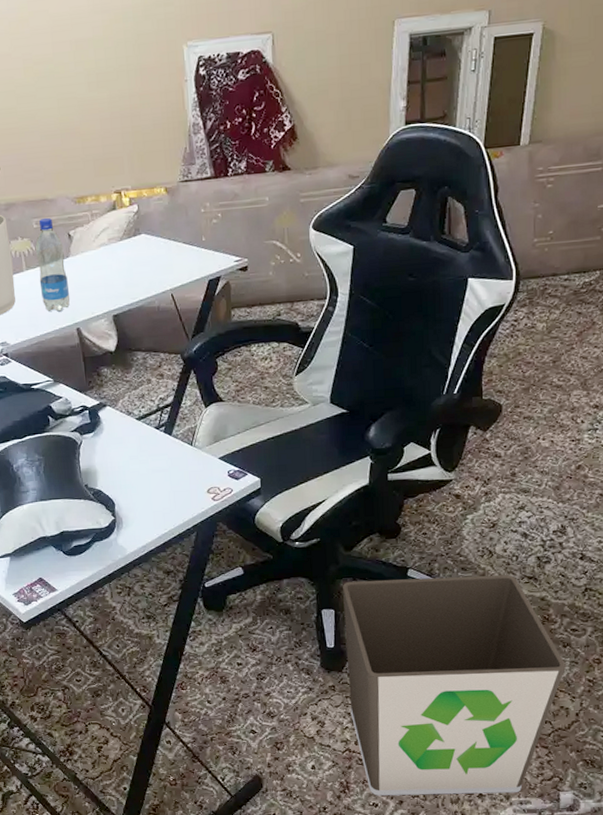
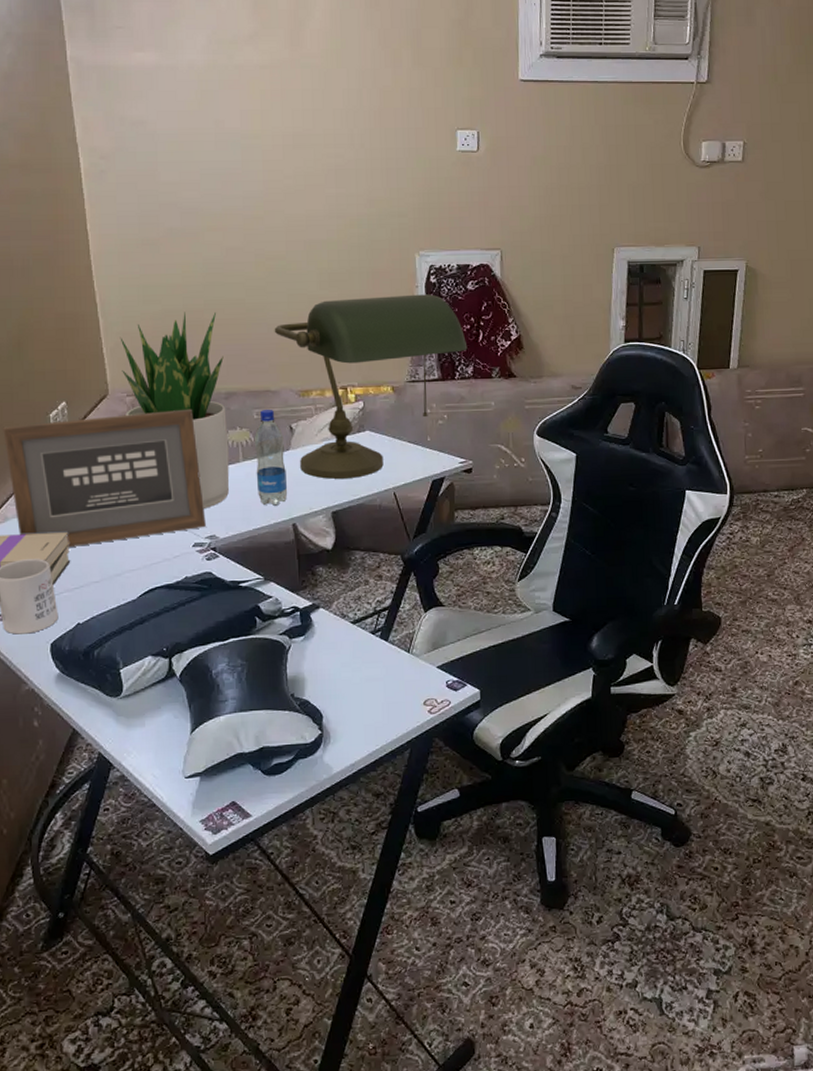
desk lamp: none [46,87,240,284] -> present [274,294,468,479]
trash bin: present [343,575,566,796] -> none [565,797,793,1059]

